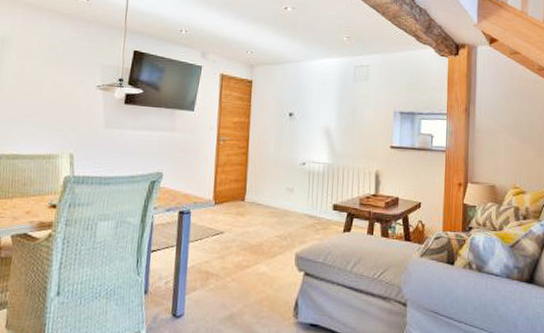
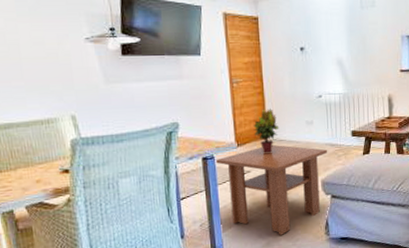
coffee table: none [192,207,306,309] -> present [216,144,328,235]
potted plant: none [232,169,259,217] -> present [253,108,280,154]

